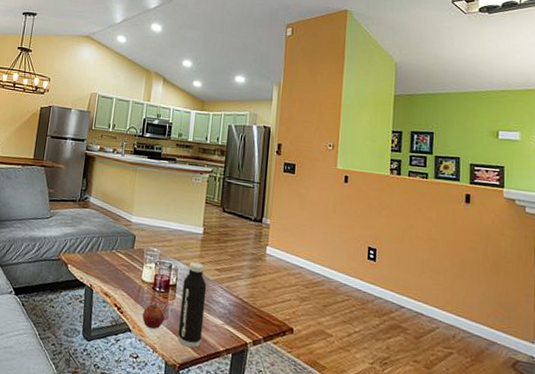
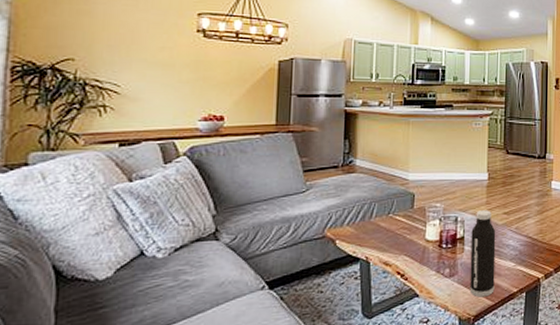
apple: present [142,303,165,329] -> none [430,261,454,288]

